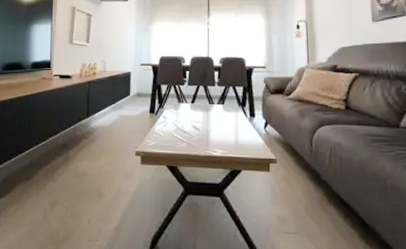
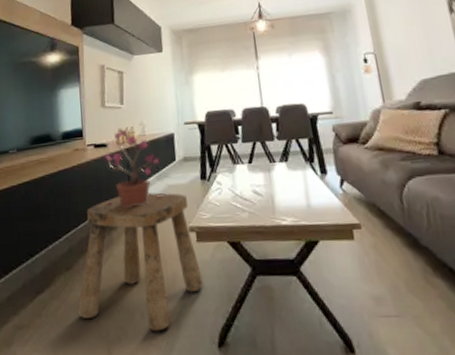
stool: none [33,121,143,235] -> present [78,192,203,332]
potted plant: none [65,64,117,131] -> present [104,129,164,208]

